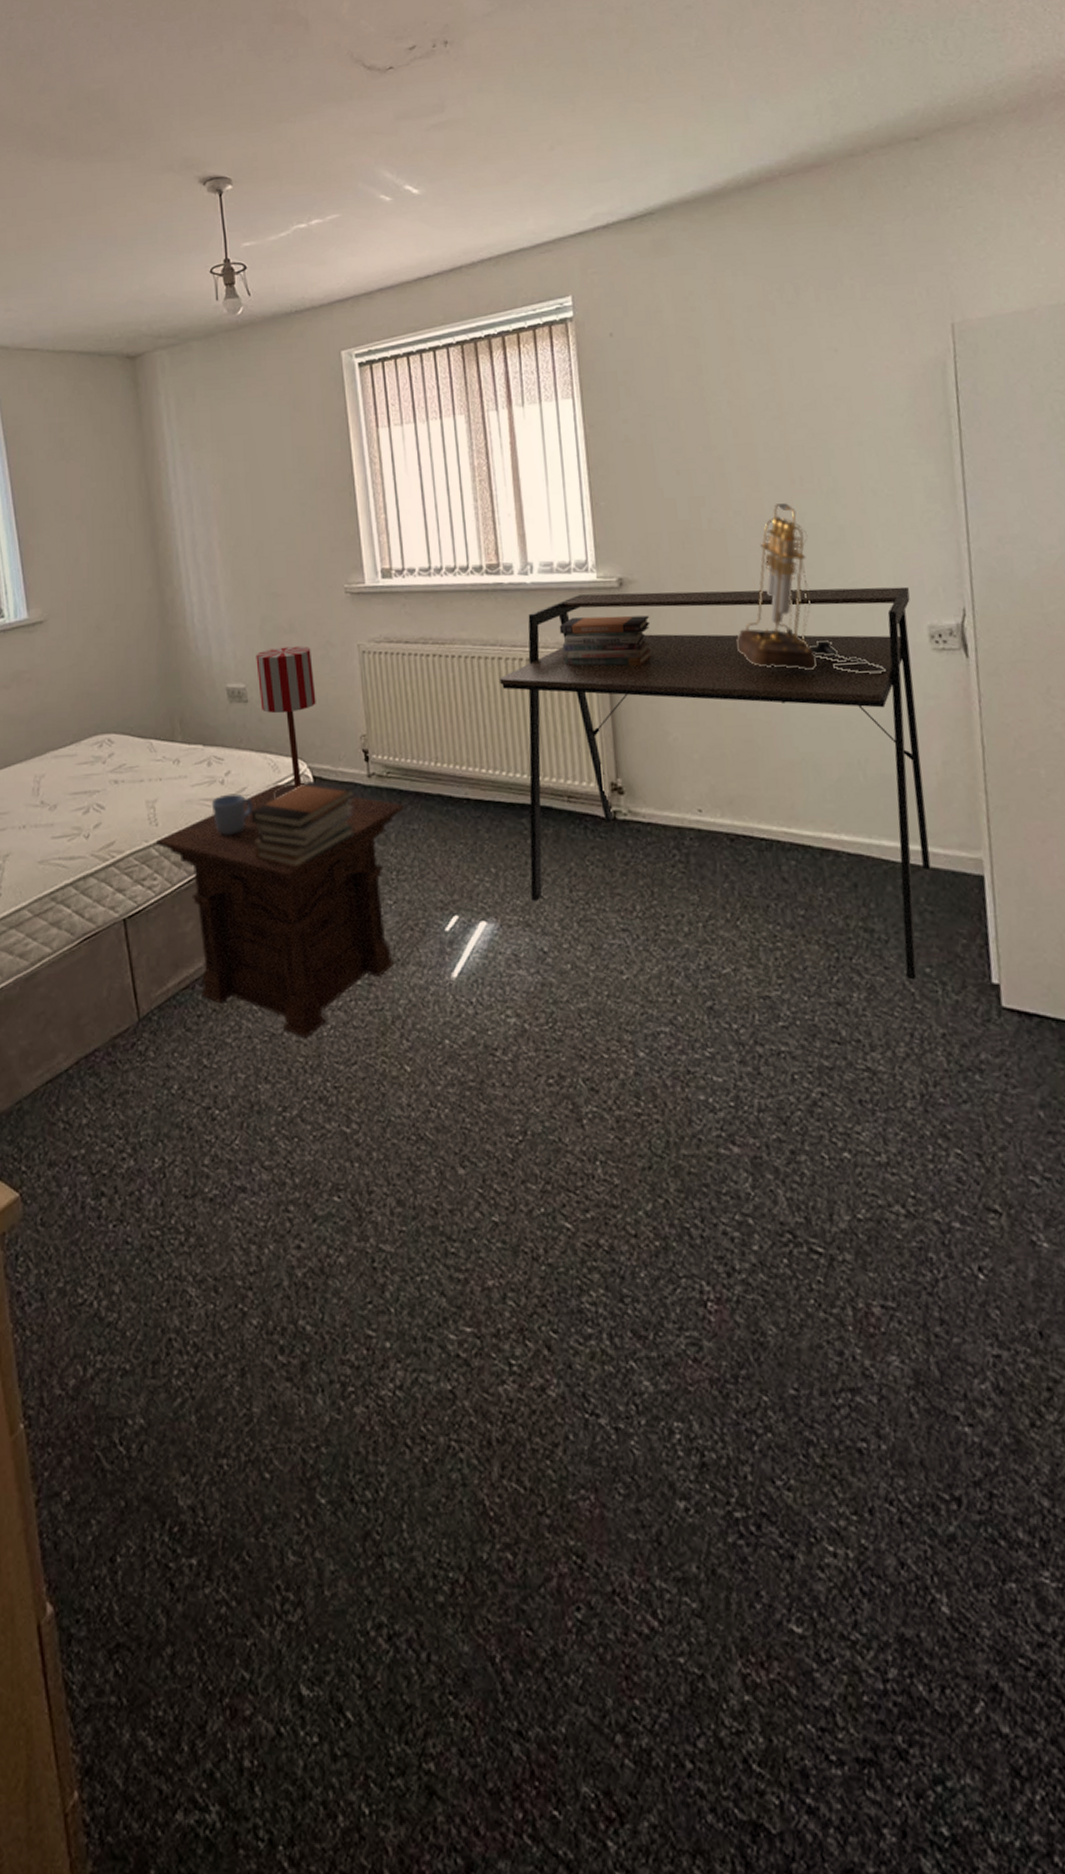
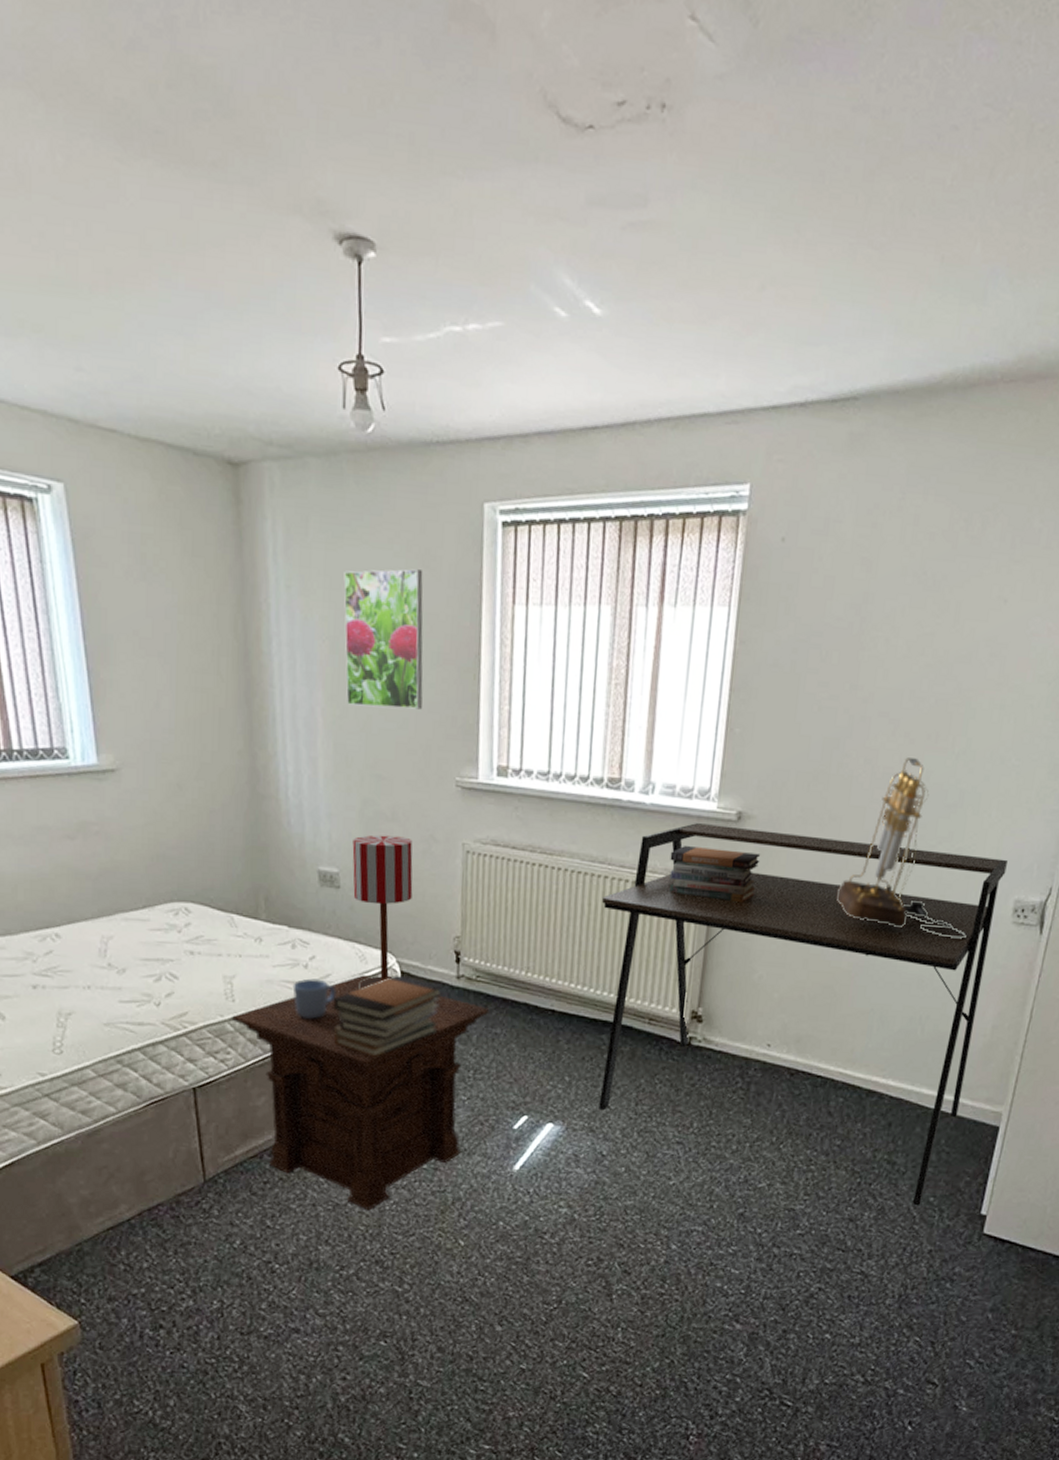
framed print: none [228,413,306,535] -> present [343,568,423,710]

